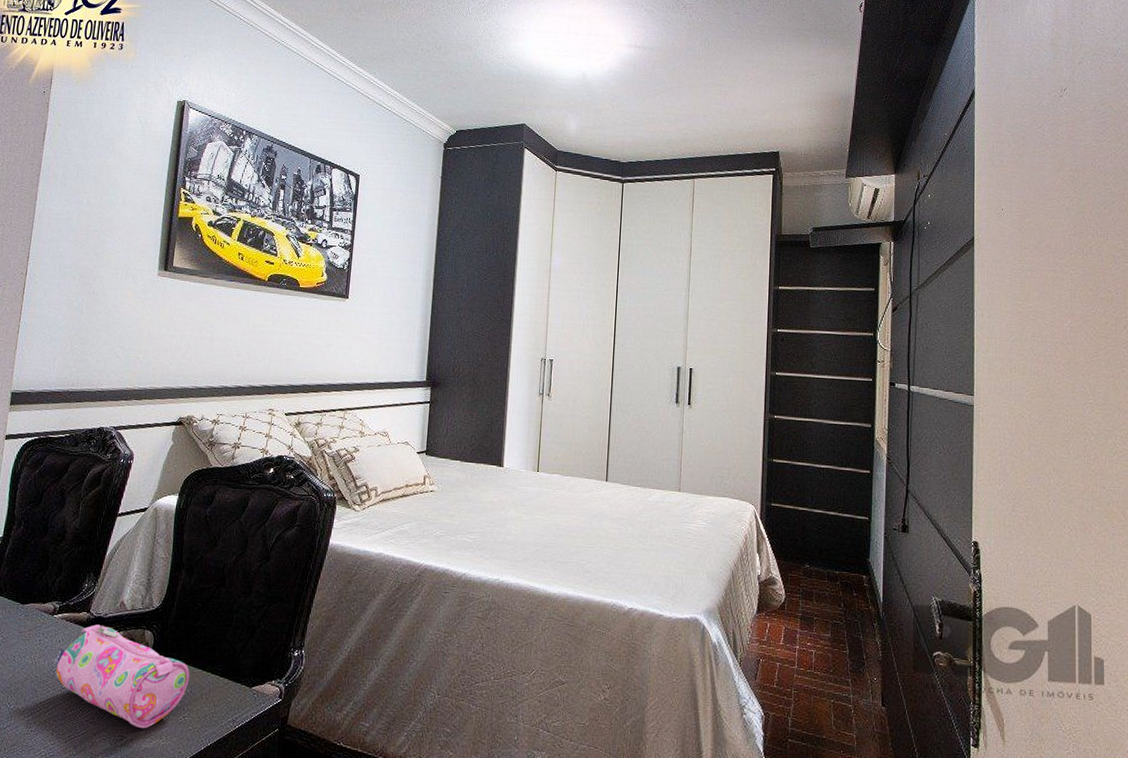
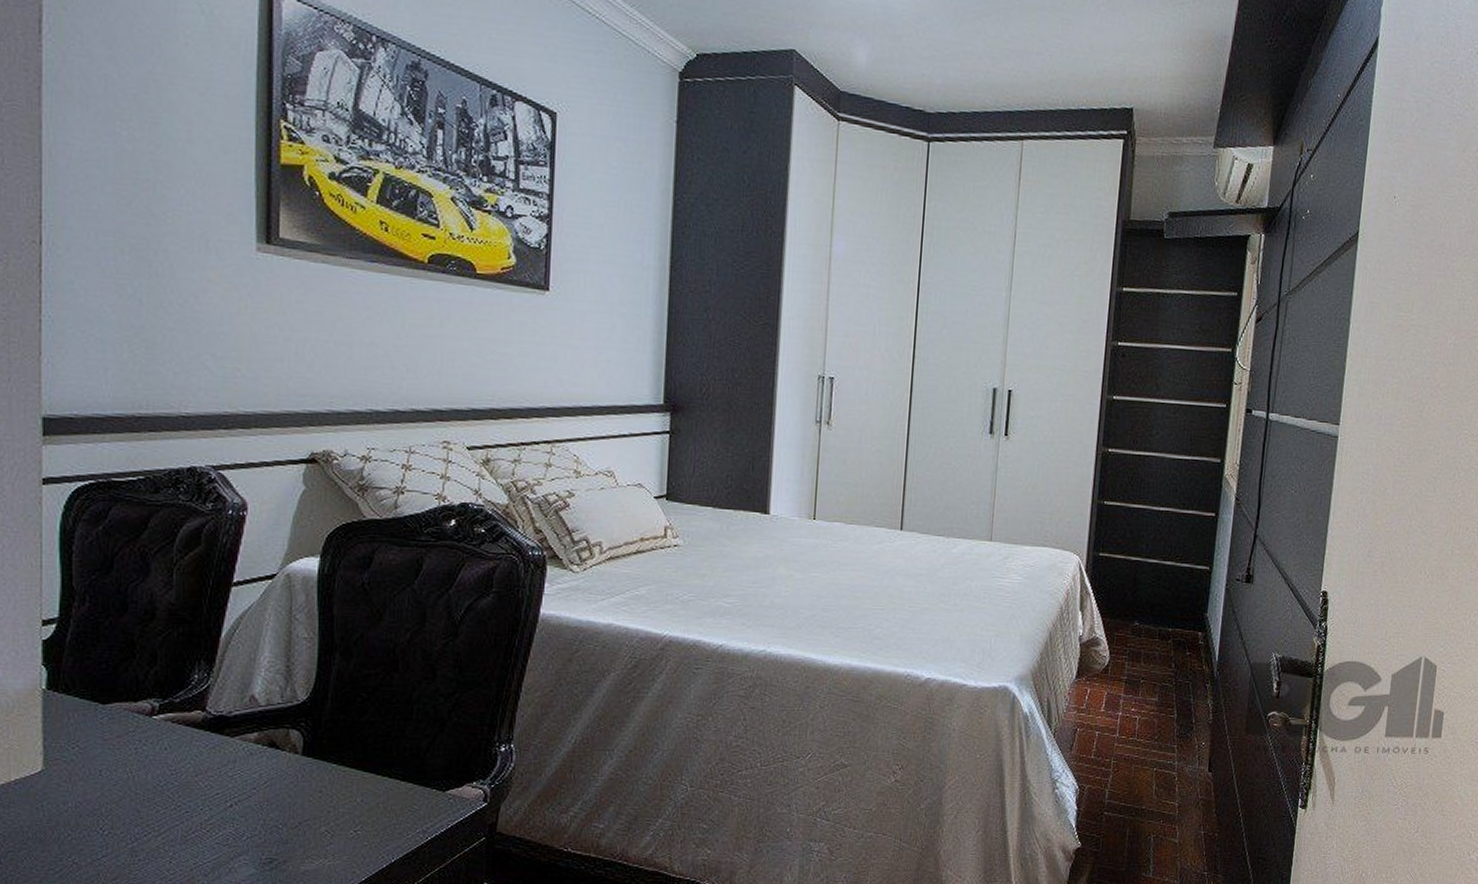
pencil case: present [53,624,190,729] -> none [160,725,359,849]

